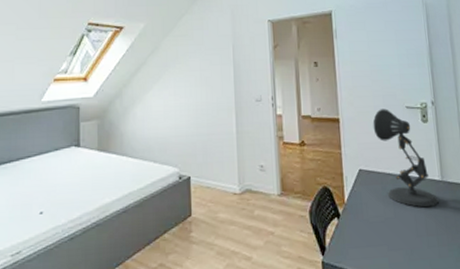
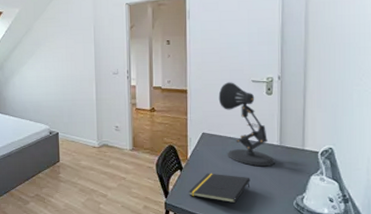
notepad: none [348,219,416,256] -> present [188,173,251,204]

